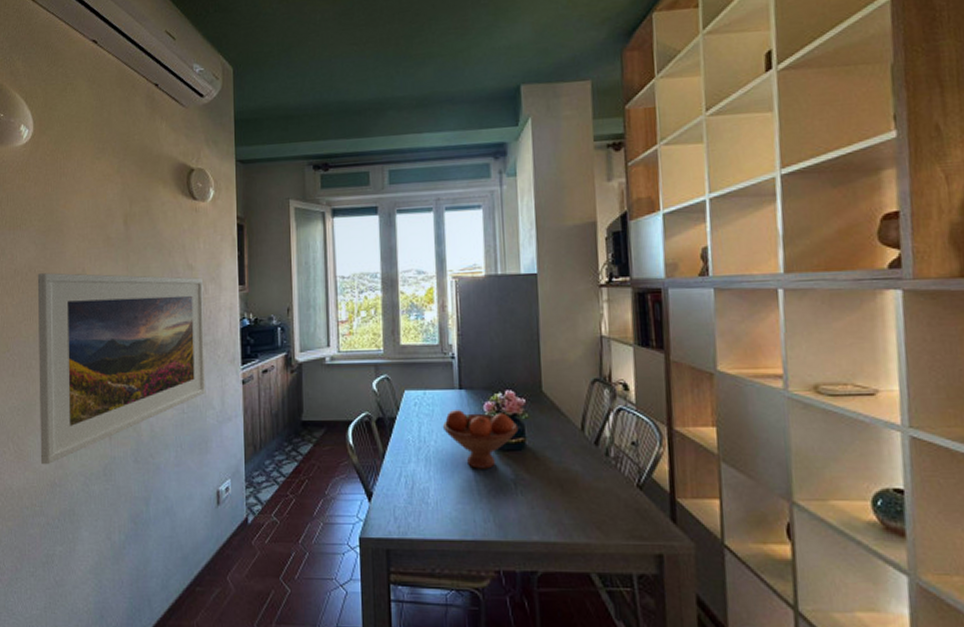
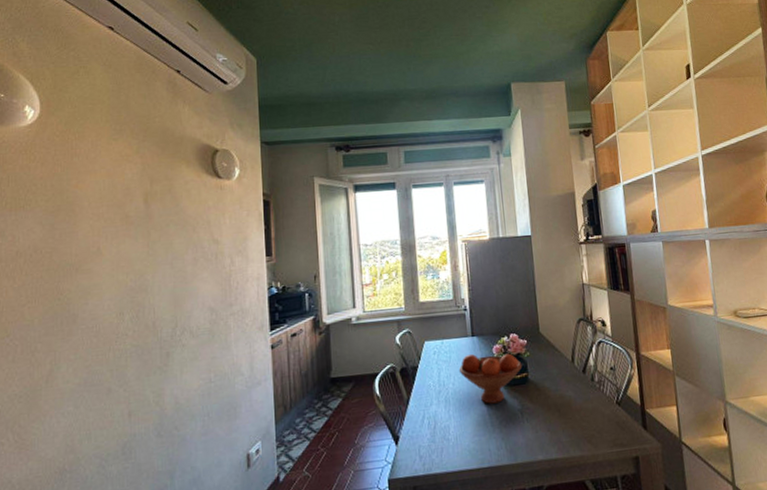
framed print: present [37,273,206,465] -> none [44,251,234,452]

